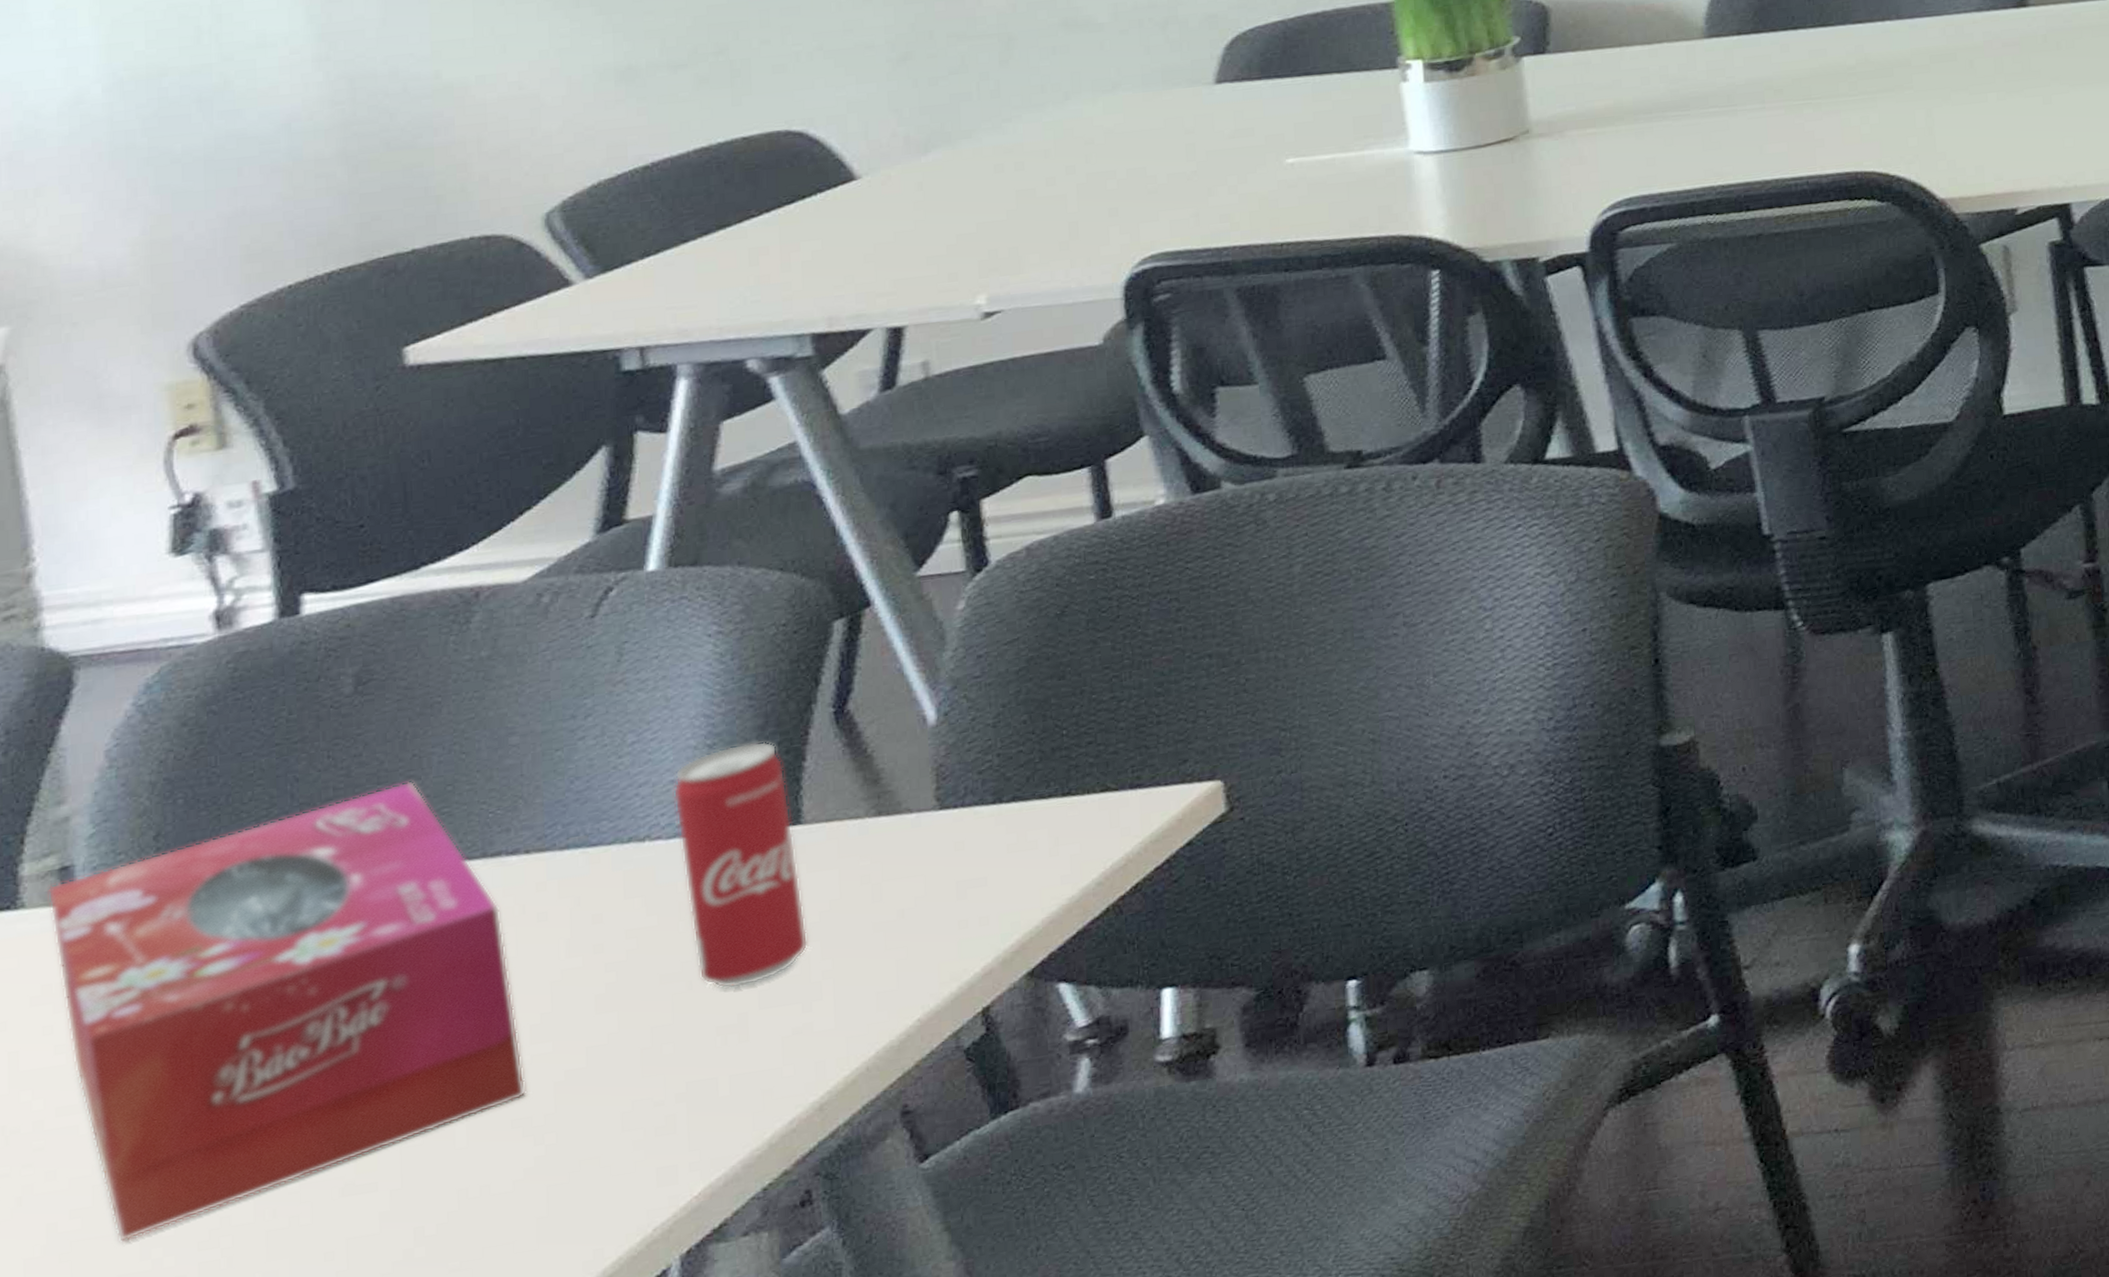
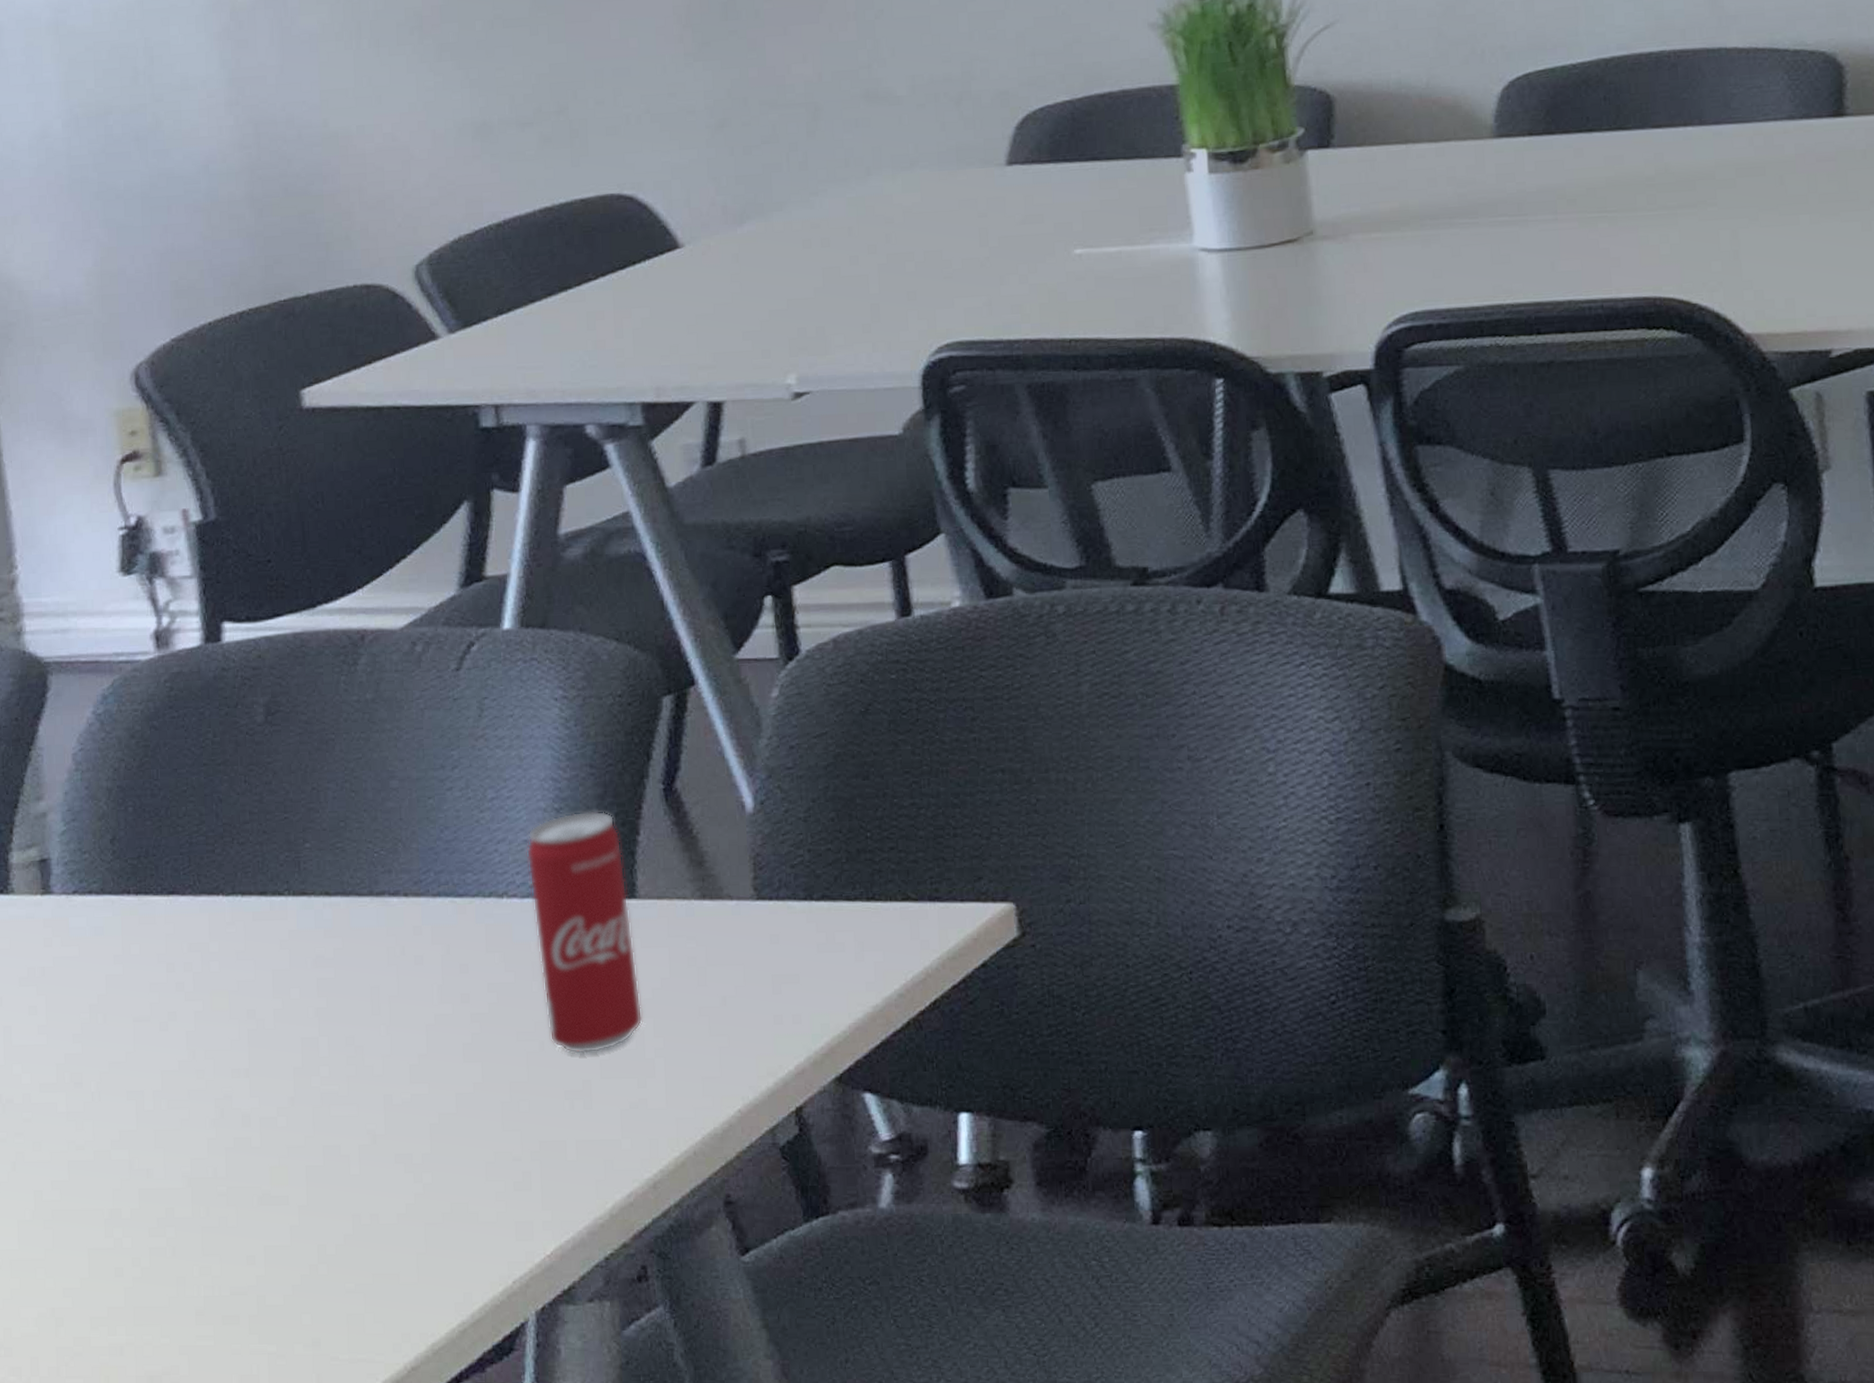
tissue box: present [48,781,526,1242] -> none [31,813,407,1218]

